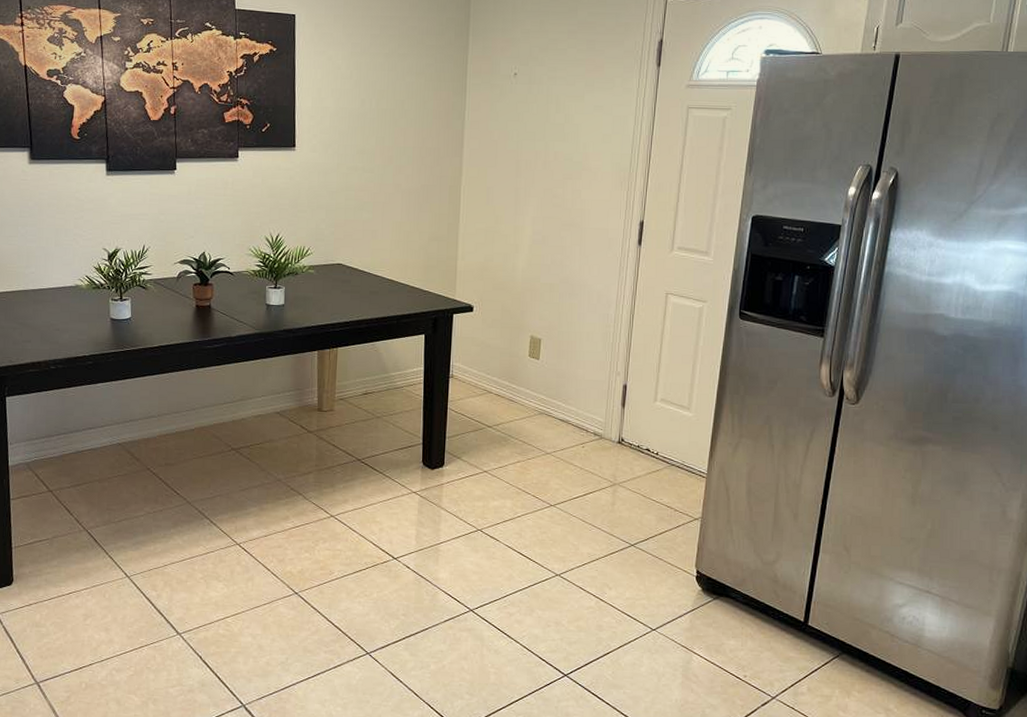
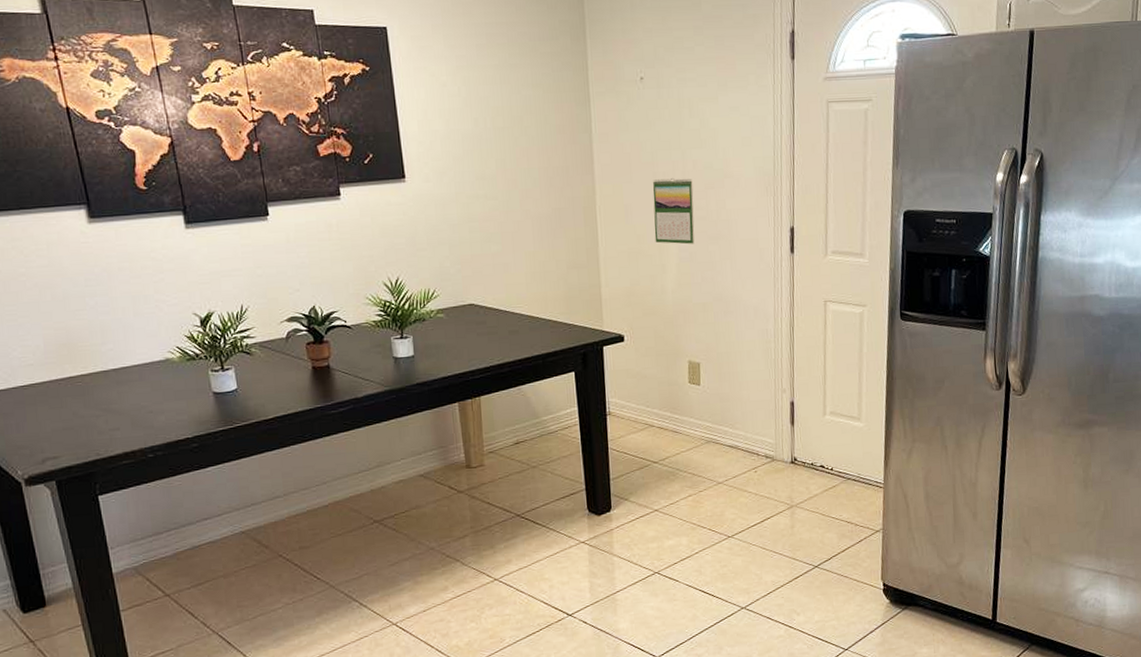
calendar: none [511,166,552,229] -> present [653,177,695,245]

